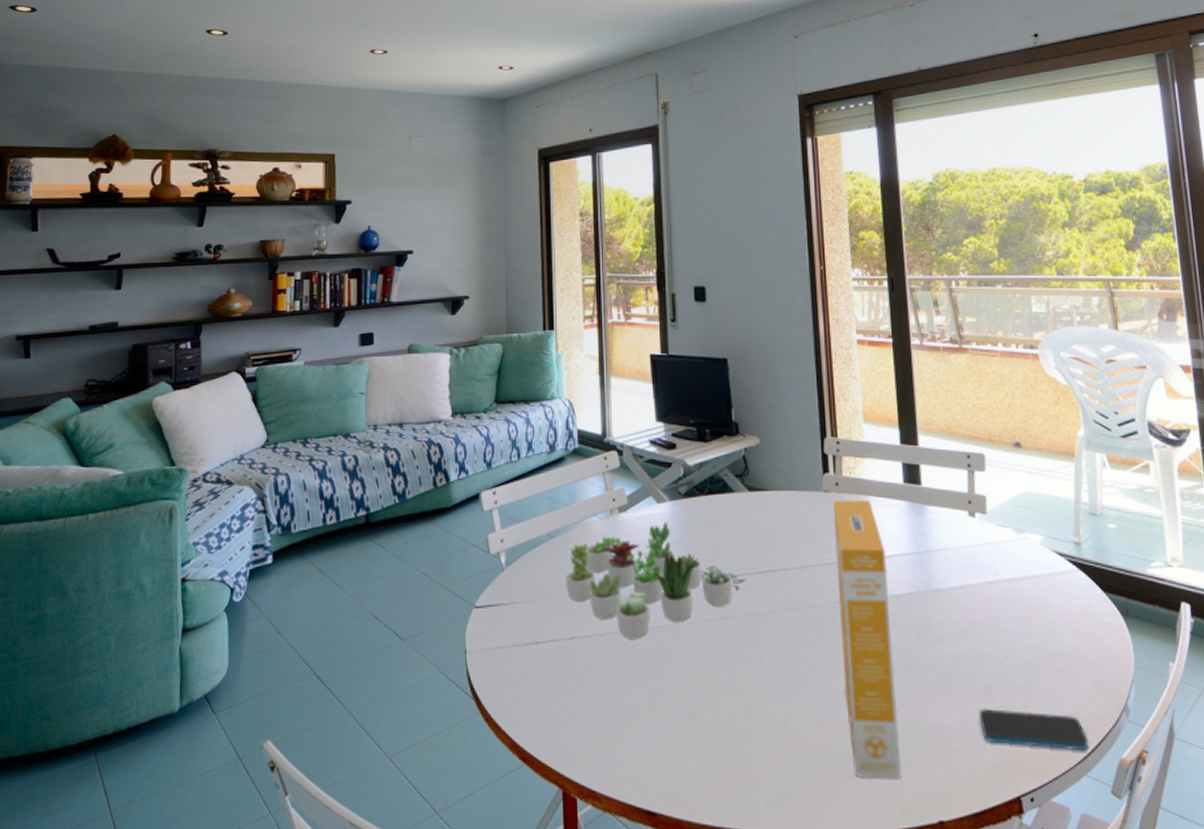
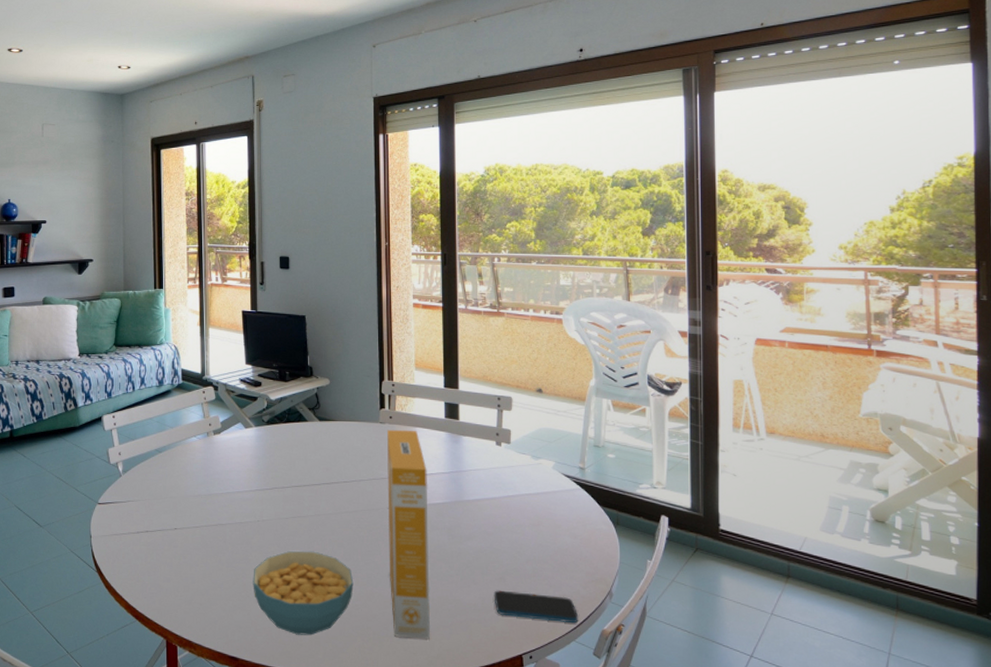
succulent plant: present [565,521,746,640] -> none [170,442,315,532]
cereal bowl: none [672,663,801,778] -> present [253,551,354,636]

